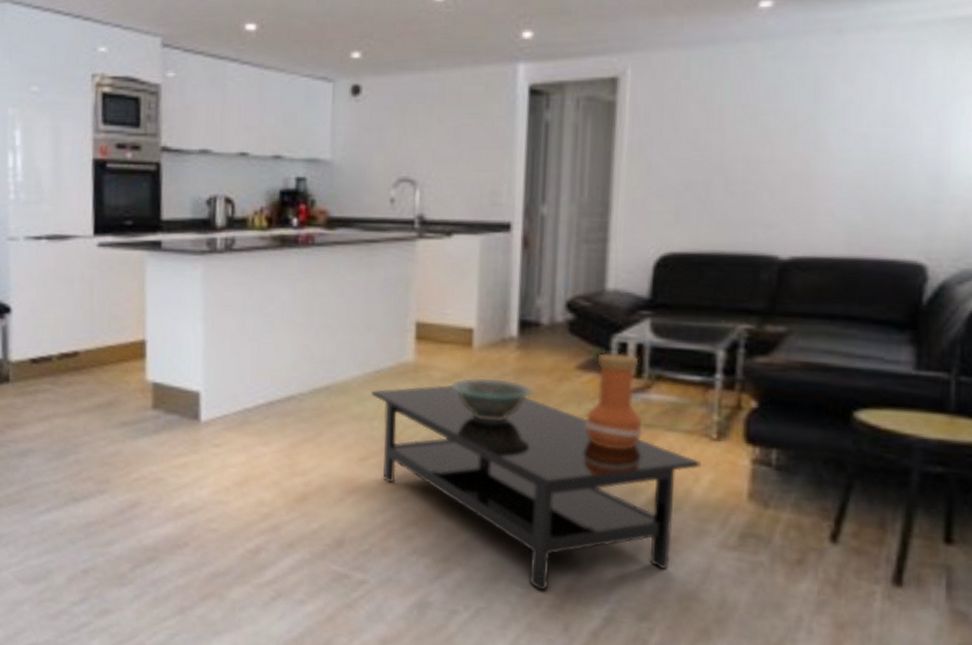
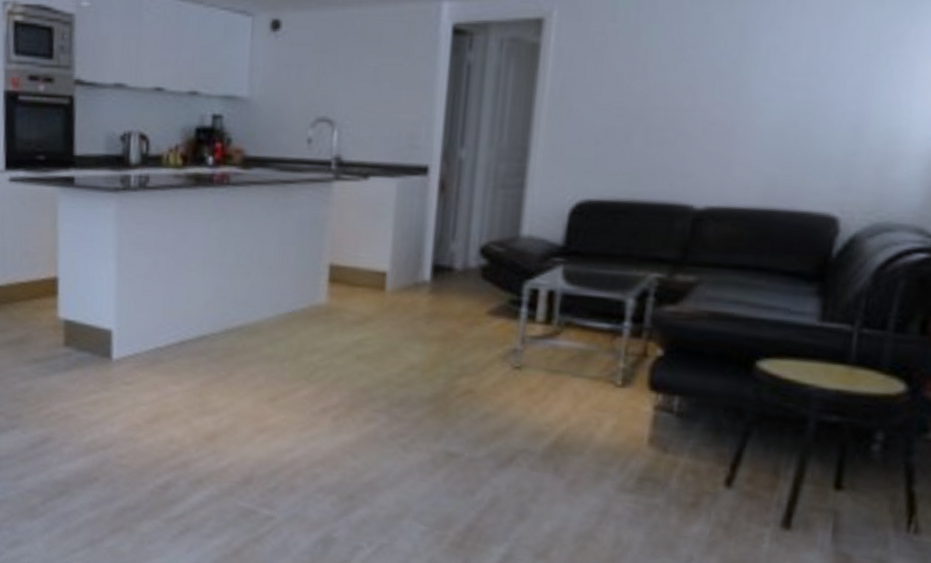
coffee table: present [372,384,701,591] -> none [283,327,604,529]
decorative bowl: present [450,376,533,422] -> none [362,320,443,365]
vase: present [585,352,644,449] -> none [493,298,550,394]

